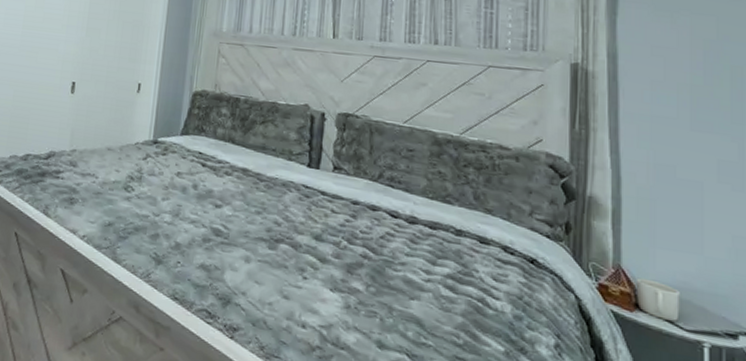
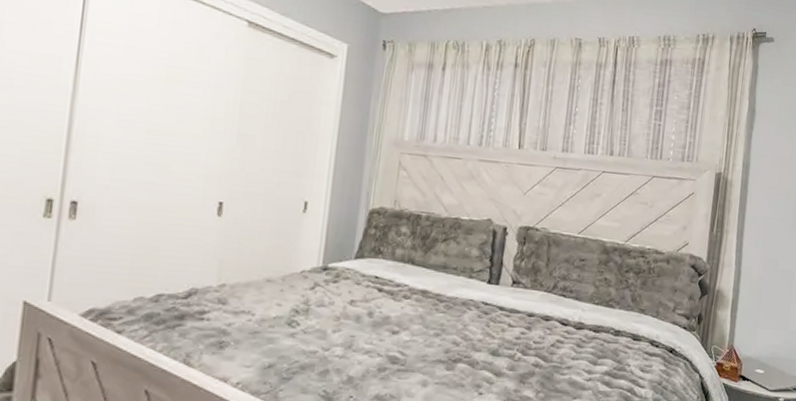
mug: present [637,277,680,322] -> none [741,354,769,385]

